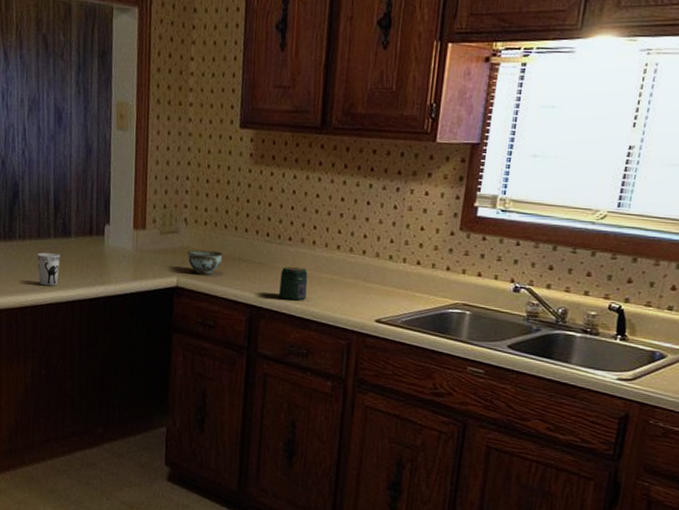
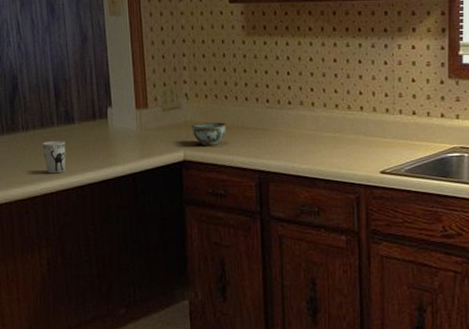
jar: present [279,266,308,301] -> none [284,128,311,162]

